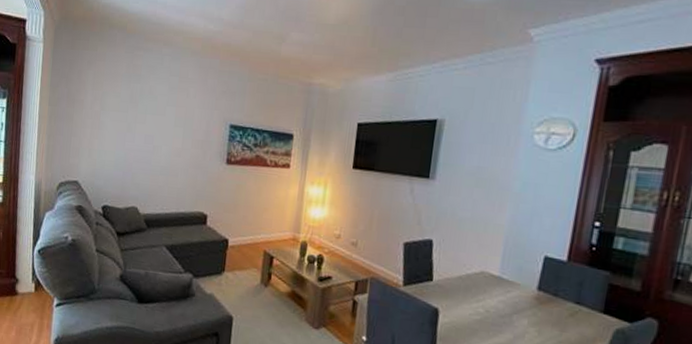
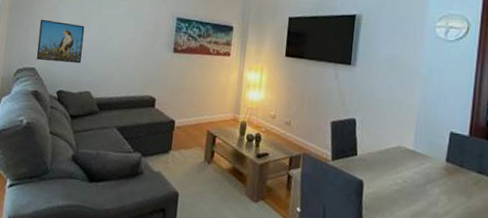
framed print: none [79,127,130,177] -> present [36,19,85,64]

